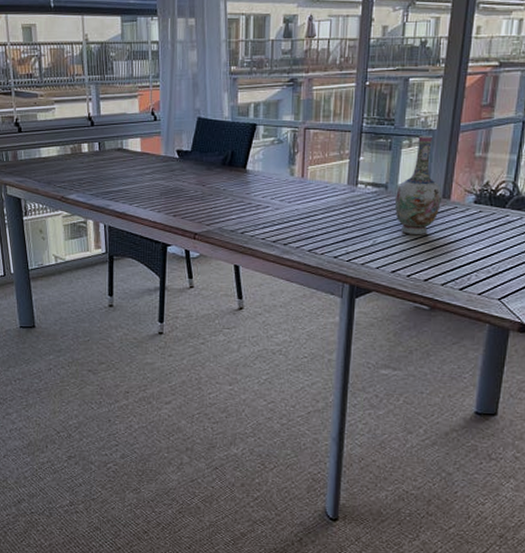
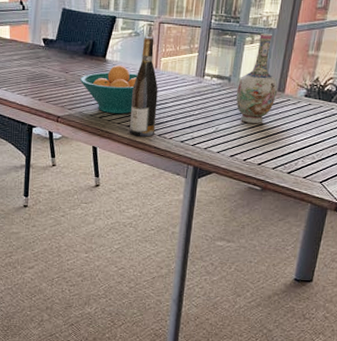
fruit bowl: none [218,175,283,229] -> present [79,64,138,115]
wine bottle: none [276,144,306,253] -> present [130,37,158,137]

